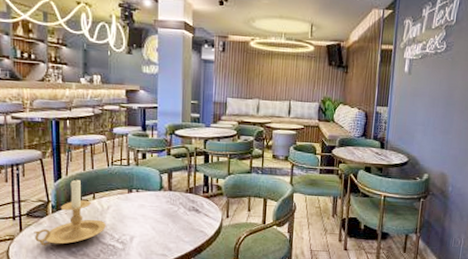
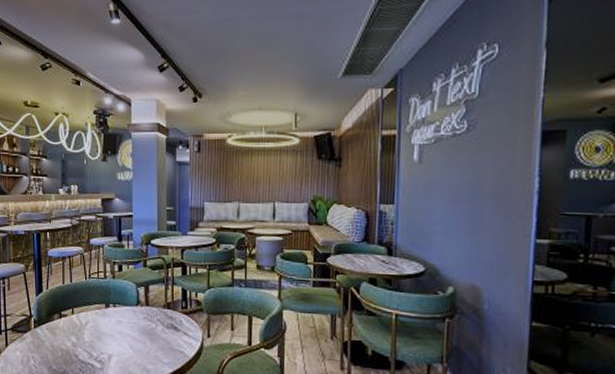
candle holder: present [34,178,106,246] -> none [18,292,85,362]

